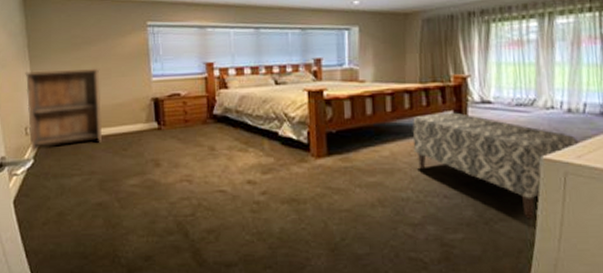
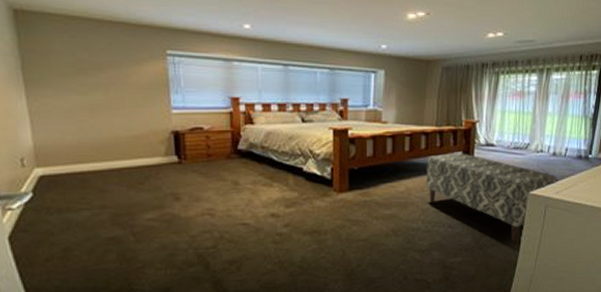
bookshelf: present [25,68,102,153] -> none [19,96,114,186]

